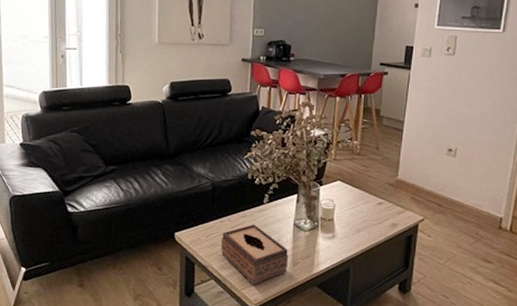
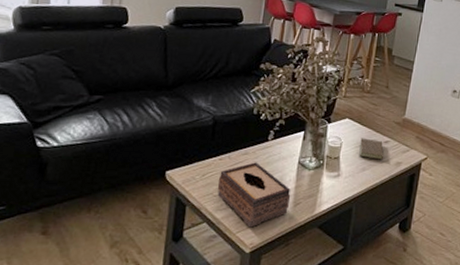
book: none [353,199,383,222] -> present [359,138,389,160]

